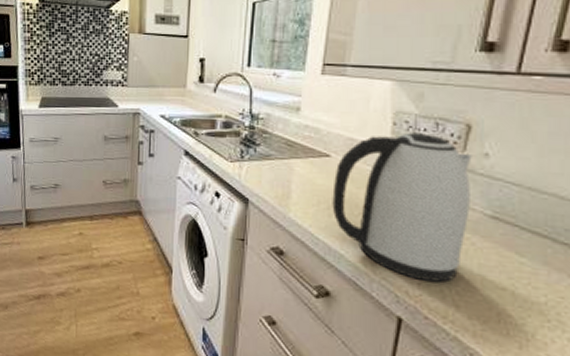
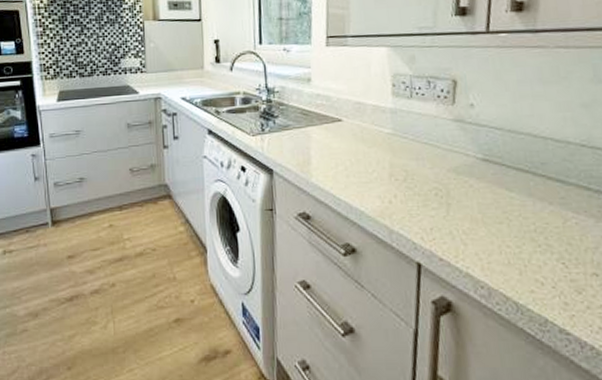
kettle: present [332,132,472,282] -> none [347,91,465,225]

